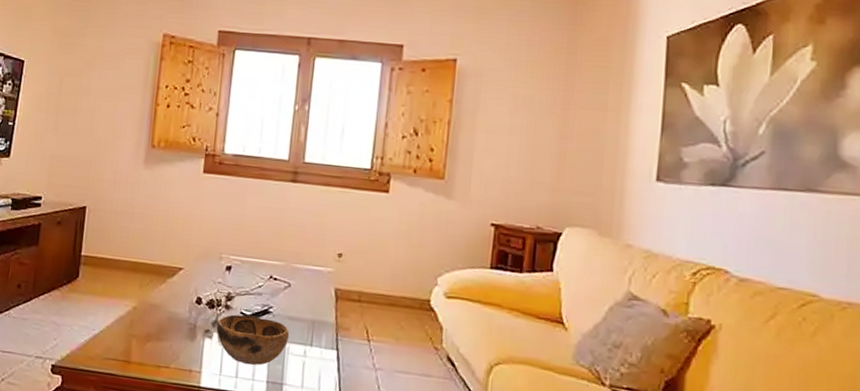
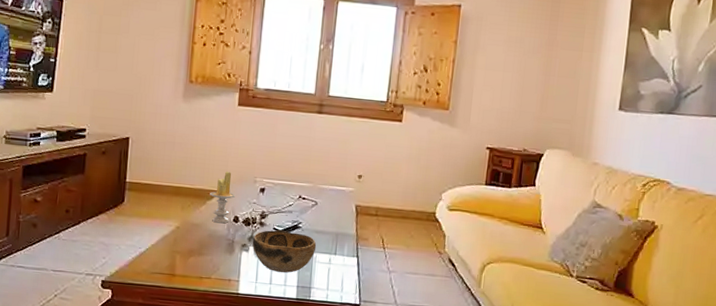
candle: none [170,246,199,305] -> present [210,172,236,224]

